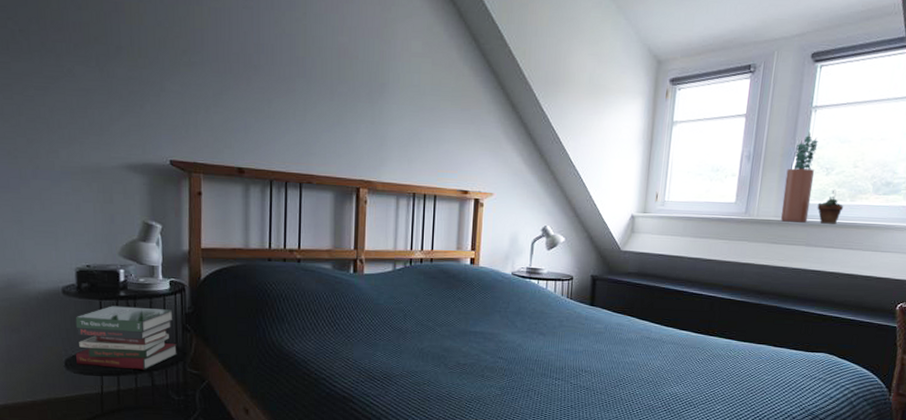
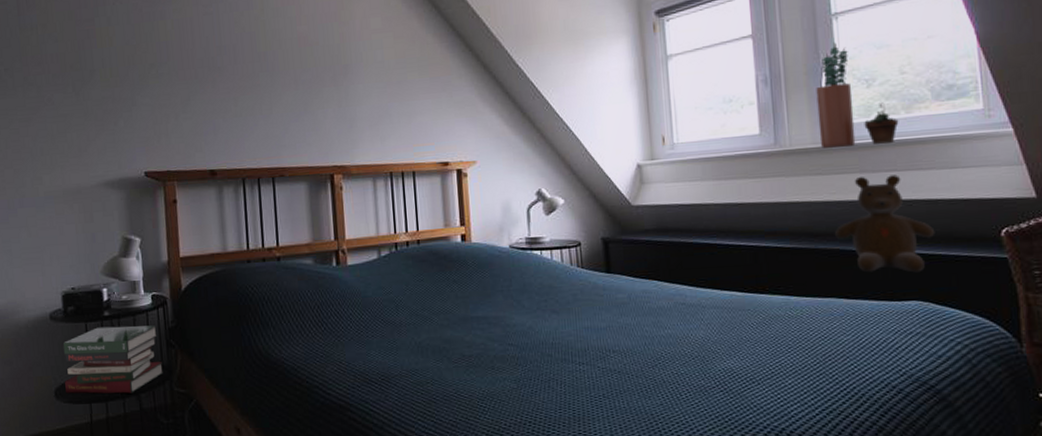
stuffed bear: none [776,249,850,331] -> present [835,175,935,273]

